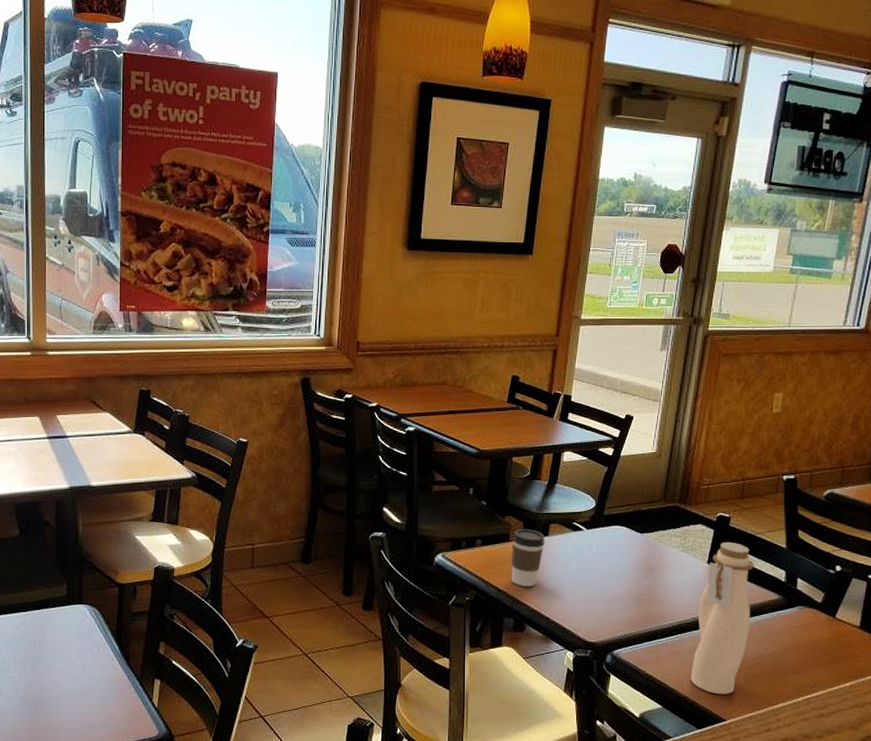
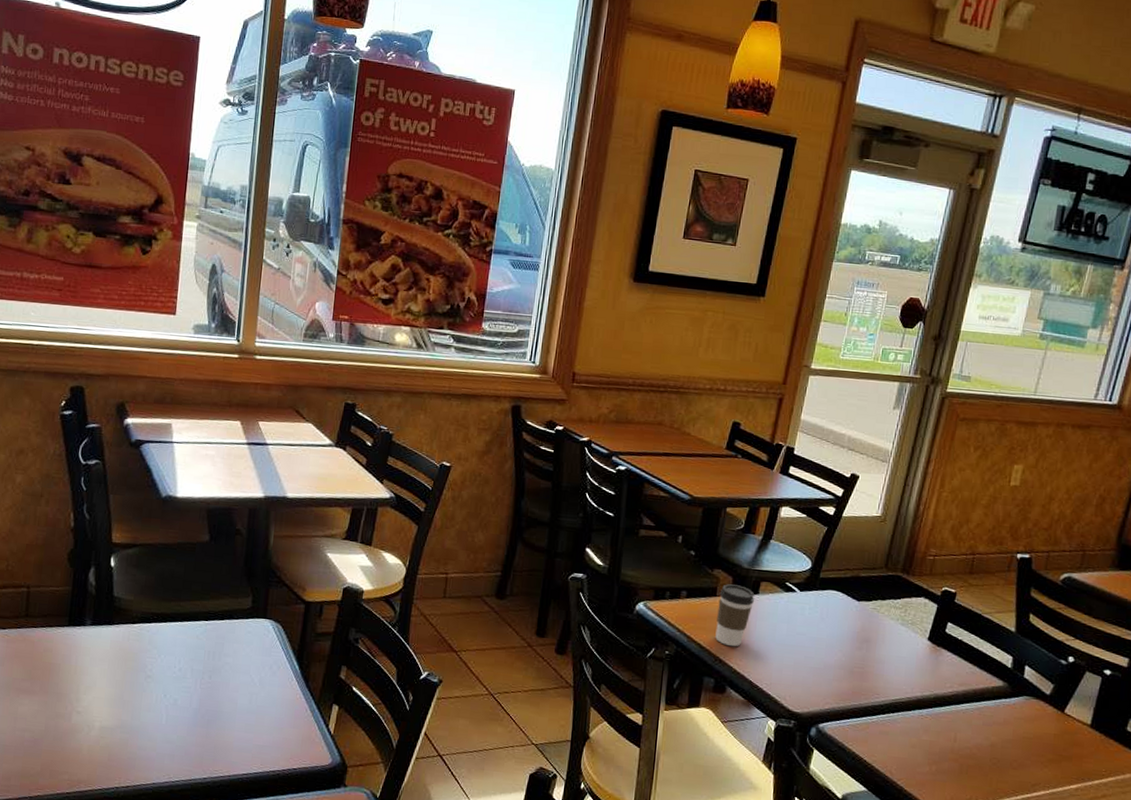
water bottle: present [691,541,754,695] -> none [900,618,979,784]

